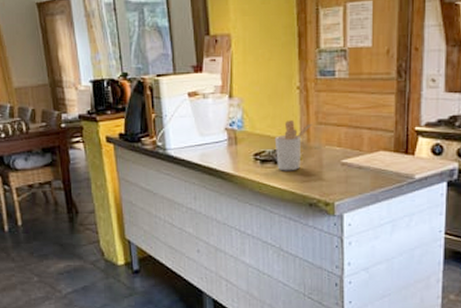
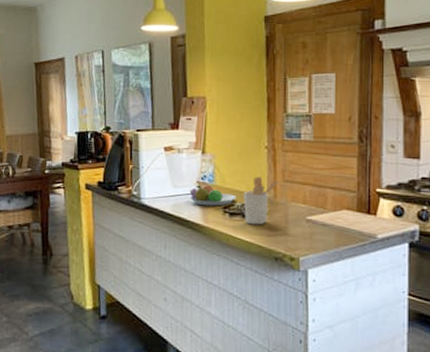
fruit bowl: none [217,131,268,154] -> present [189,184,236,206]

